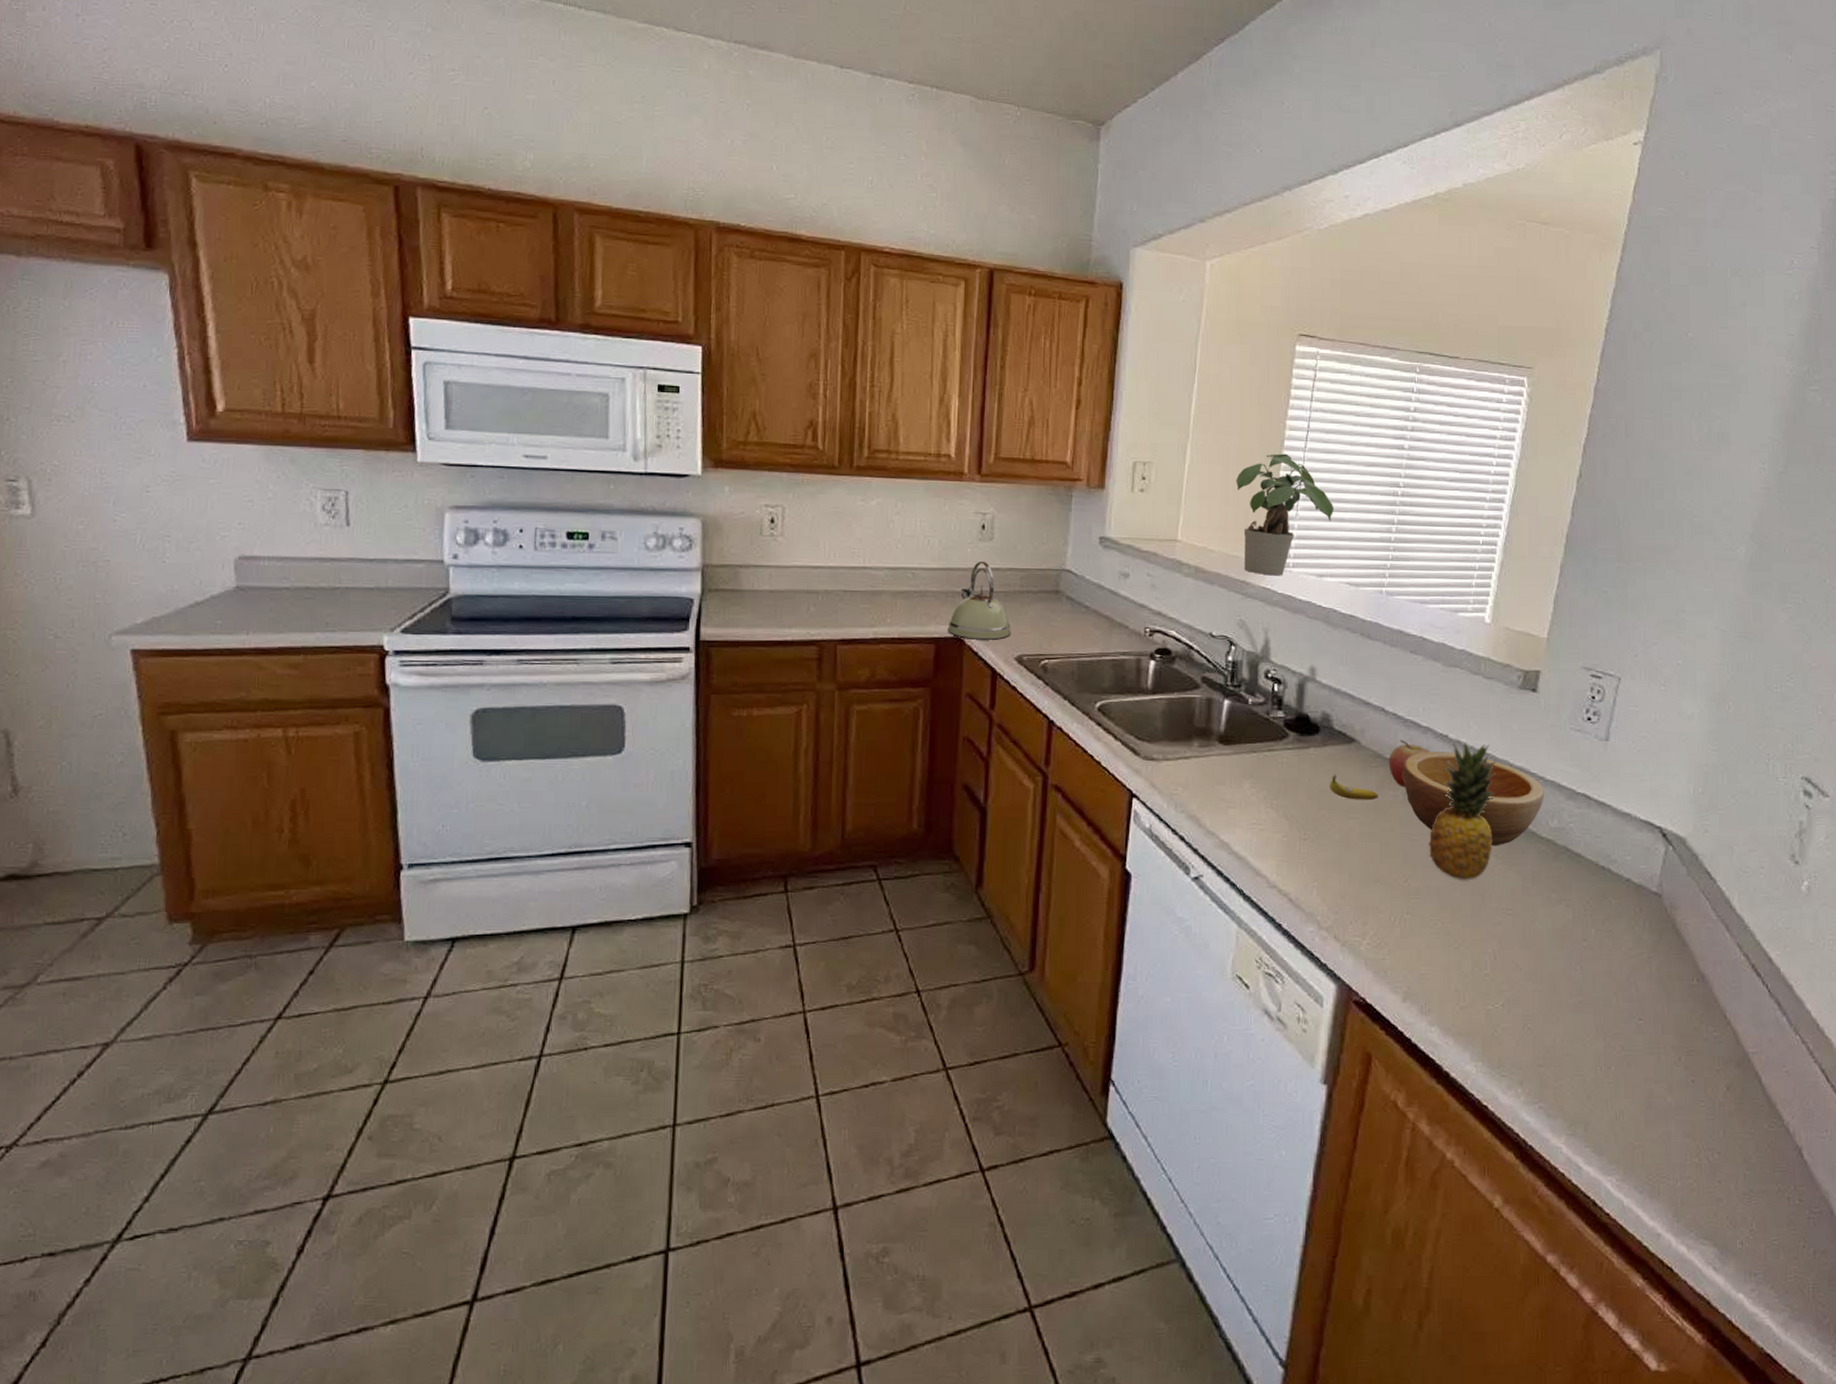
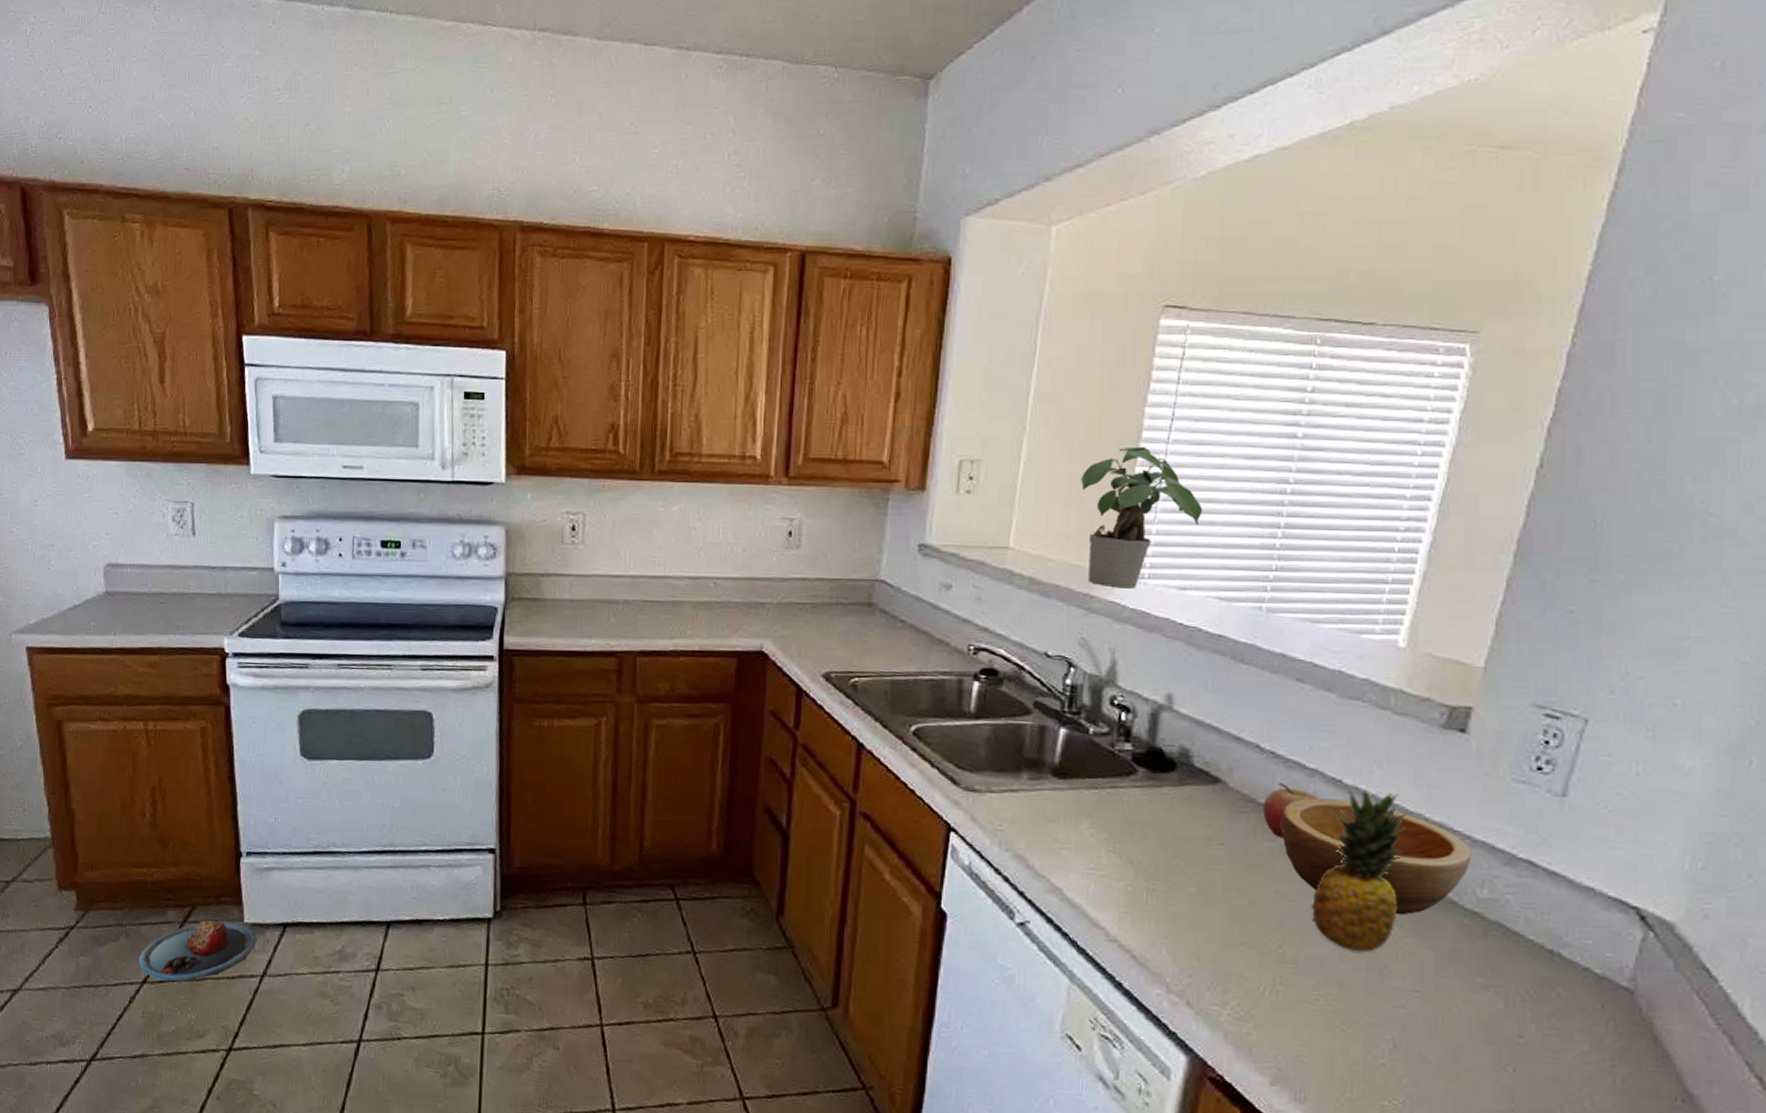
pet bowl: none [271,941,420,1014] -> present [138,920,257,982]
kettle: present [947,561,1011,640] -> none [750,570,818,655]
fruit: present [1330,774,1378,800] -> none [1187,818,1248,851]

